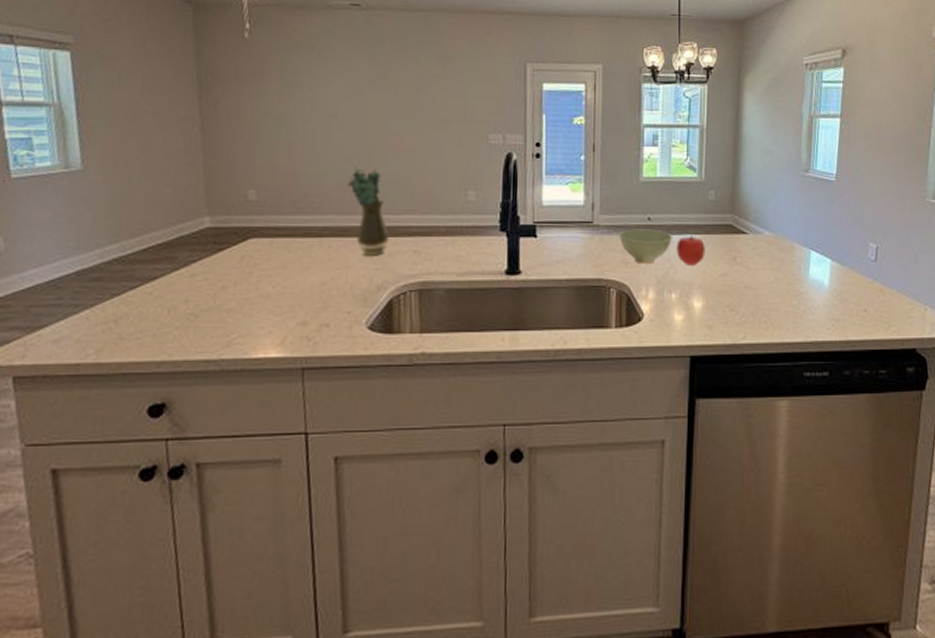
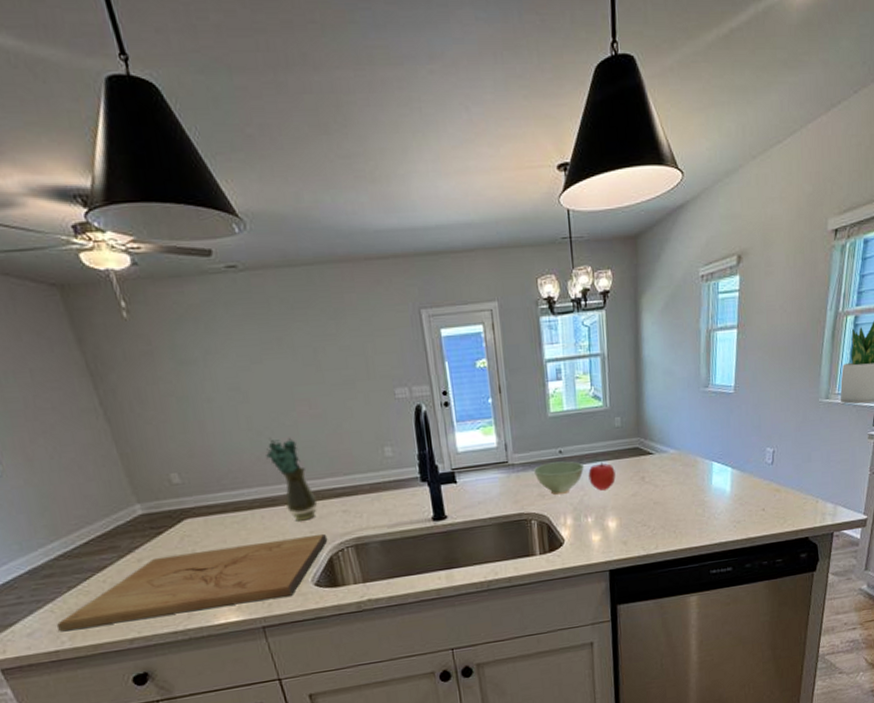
cutting board: none [86,272,392,343] -> present [56,533,328,632]

